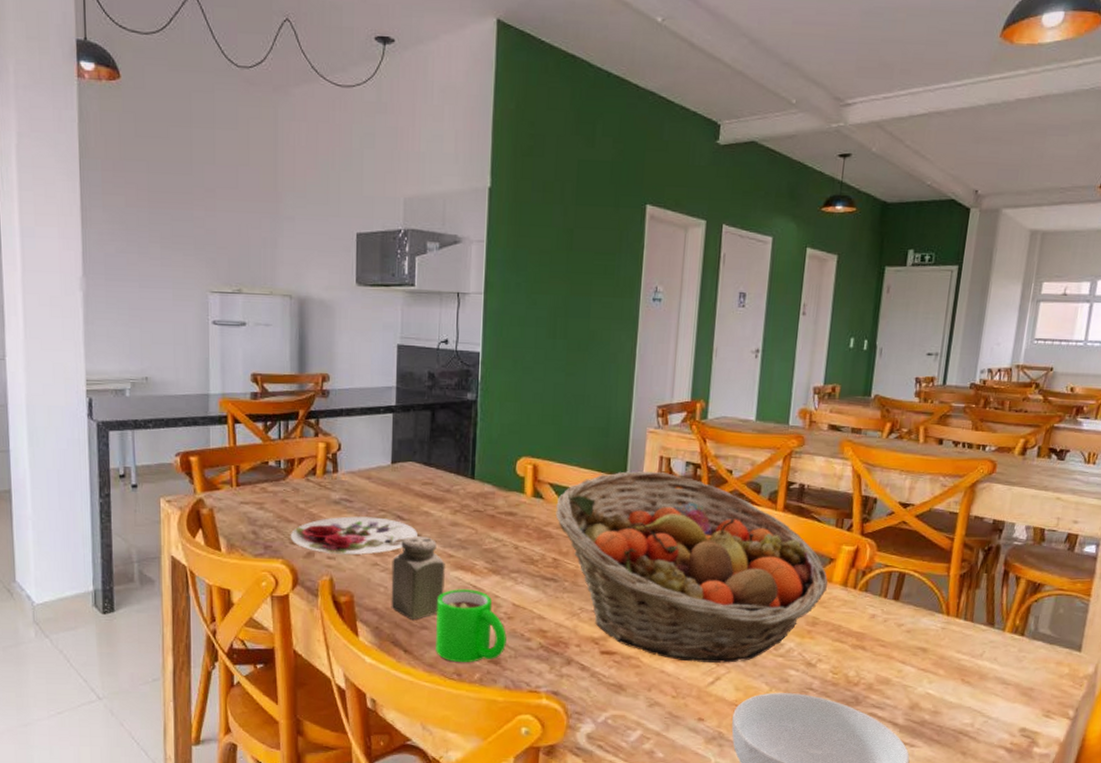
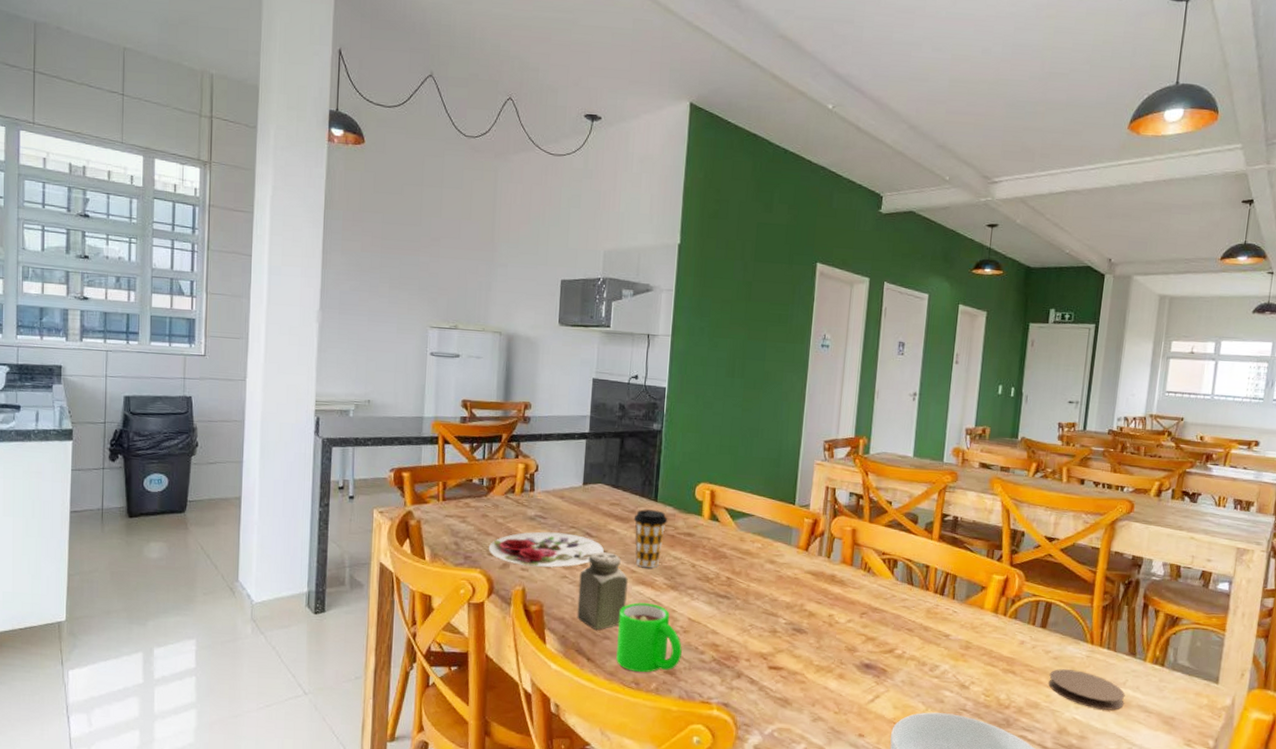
coffee cup: none [449,488,487,552] -> present [633,509,668,568]
fruit basket: present [555,471,828,663] -> none [730,499,980,682]
coaster: none [900,642,982,683] -> present [1048,669,1125,710]

